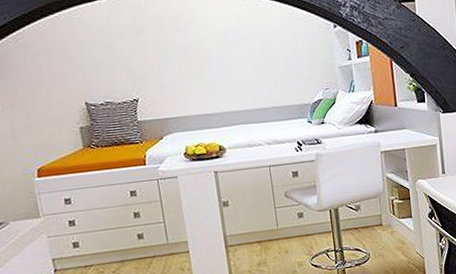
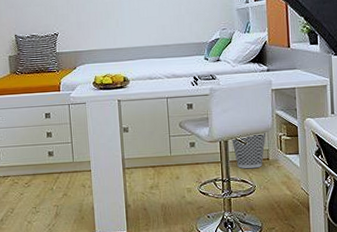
wastebasket: none [342,198,378,237] -> present [231,133,266,169]

